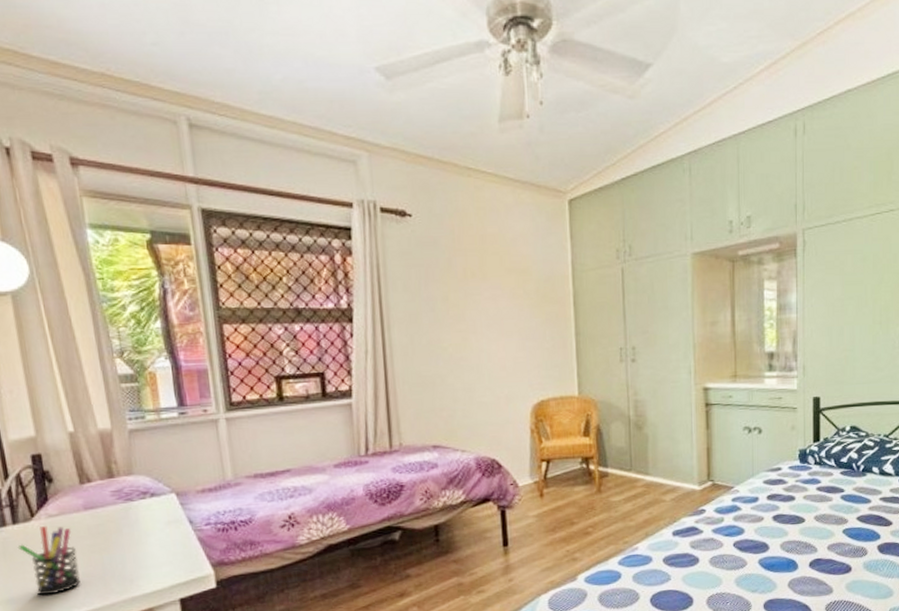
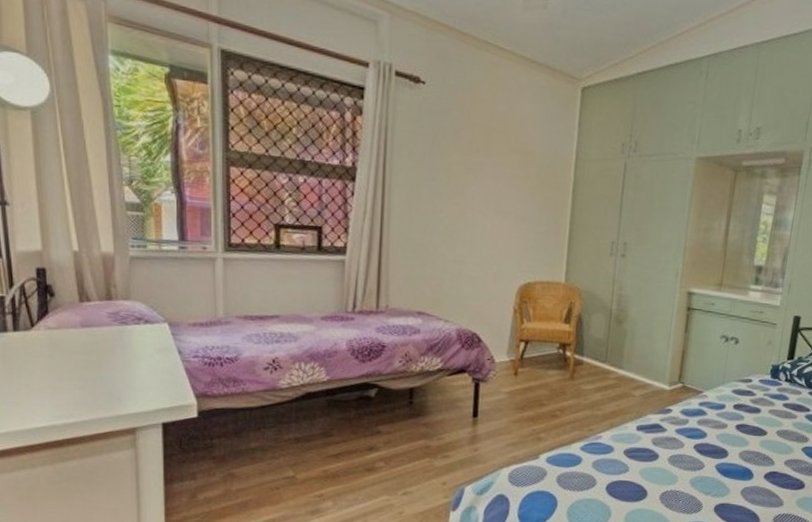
pen holder: present [17,526,82,596] -> none [16,337,73,402]

